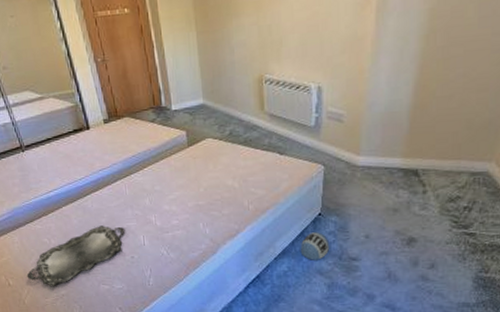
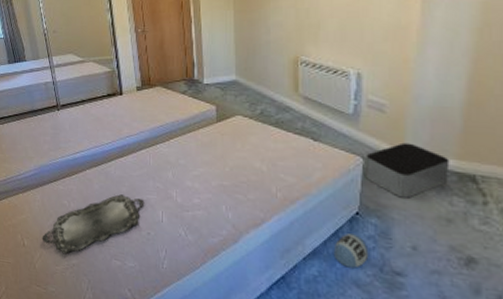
storage bin: none [325,147,397,196] -> present [364,142,450,198]

